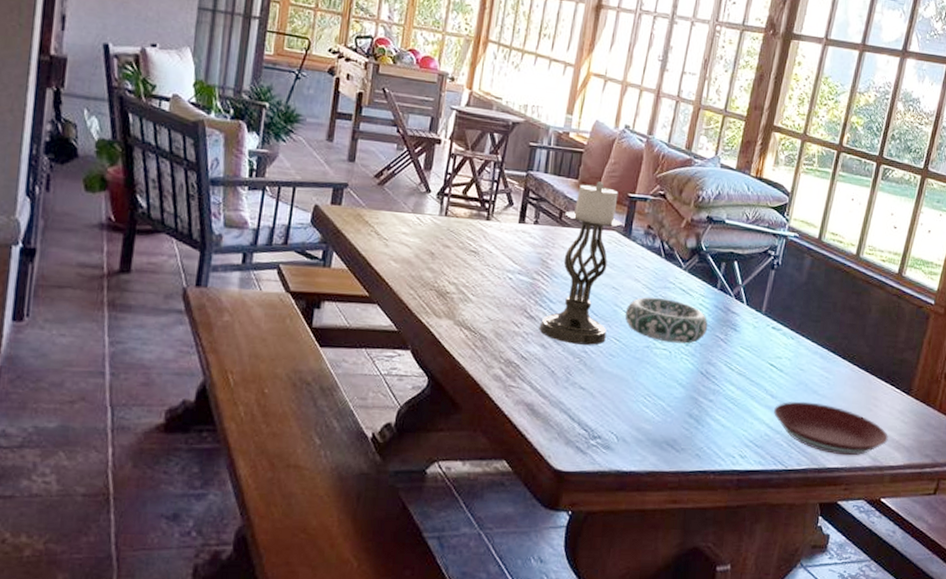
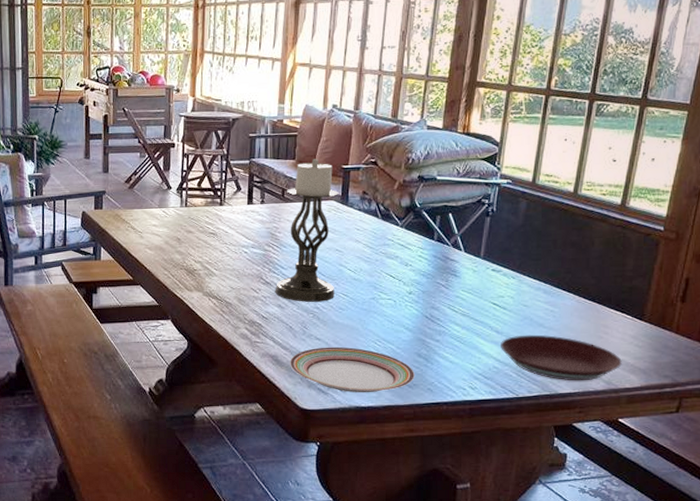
plate: none [547,398,684,456] -> present [290,346,415,393]
decorative bowl: present [624,297,708,344] -> none [349,254,429,293]

